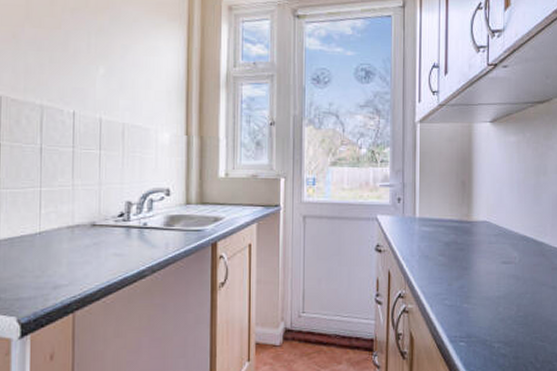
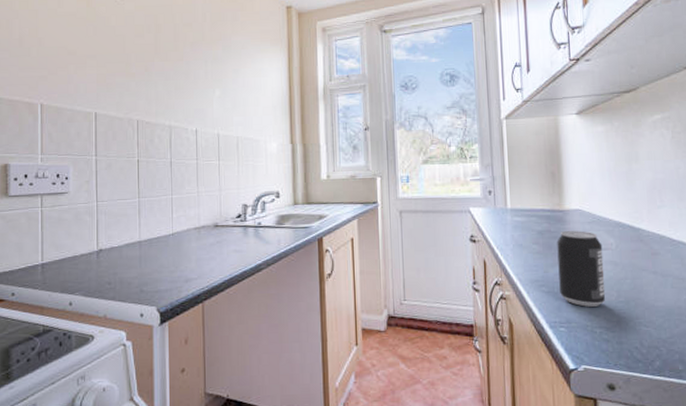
beverage can: none [462,243,506,321] -> present [557,231,606,307]

